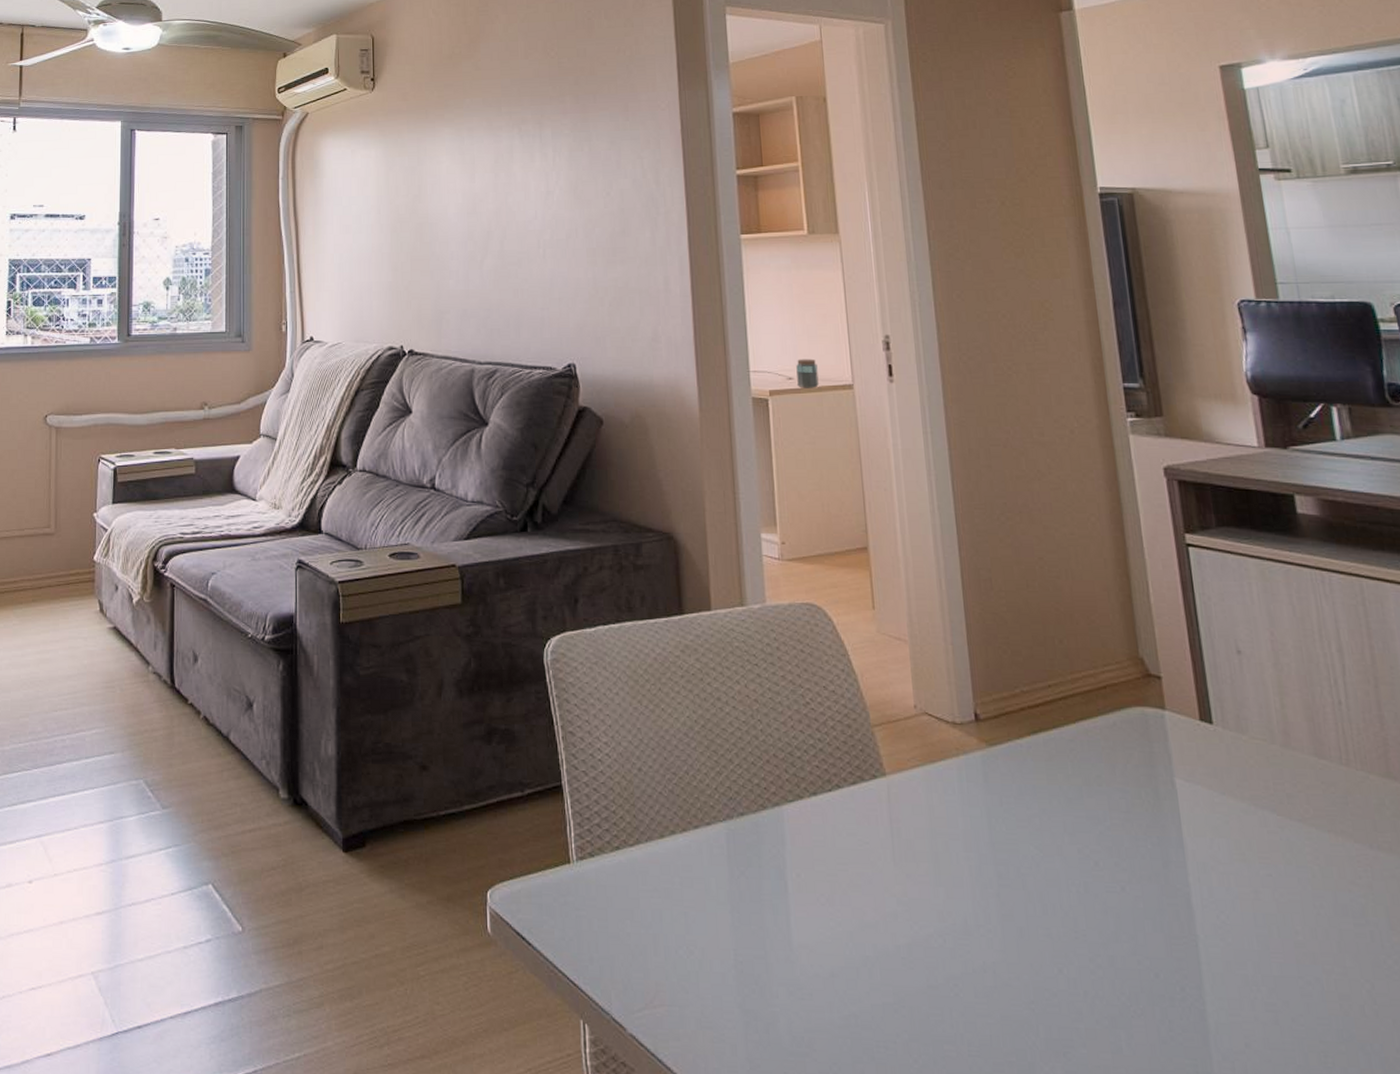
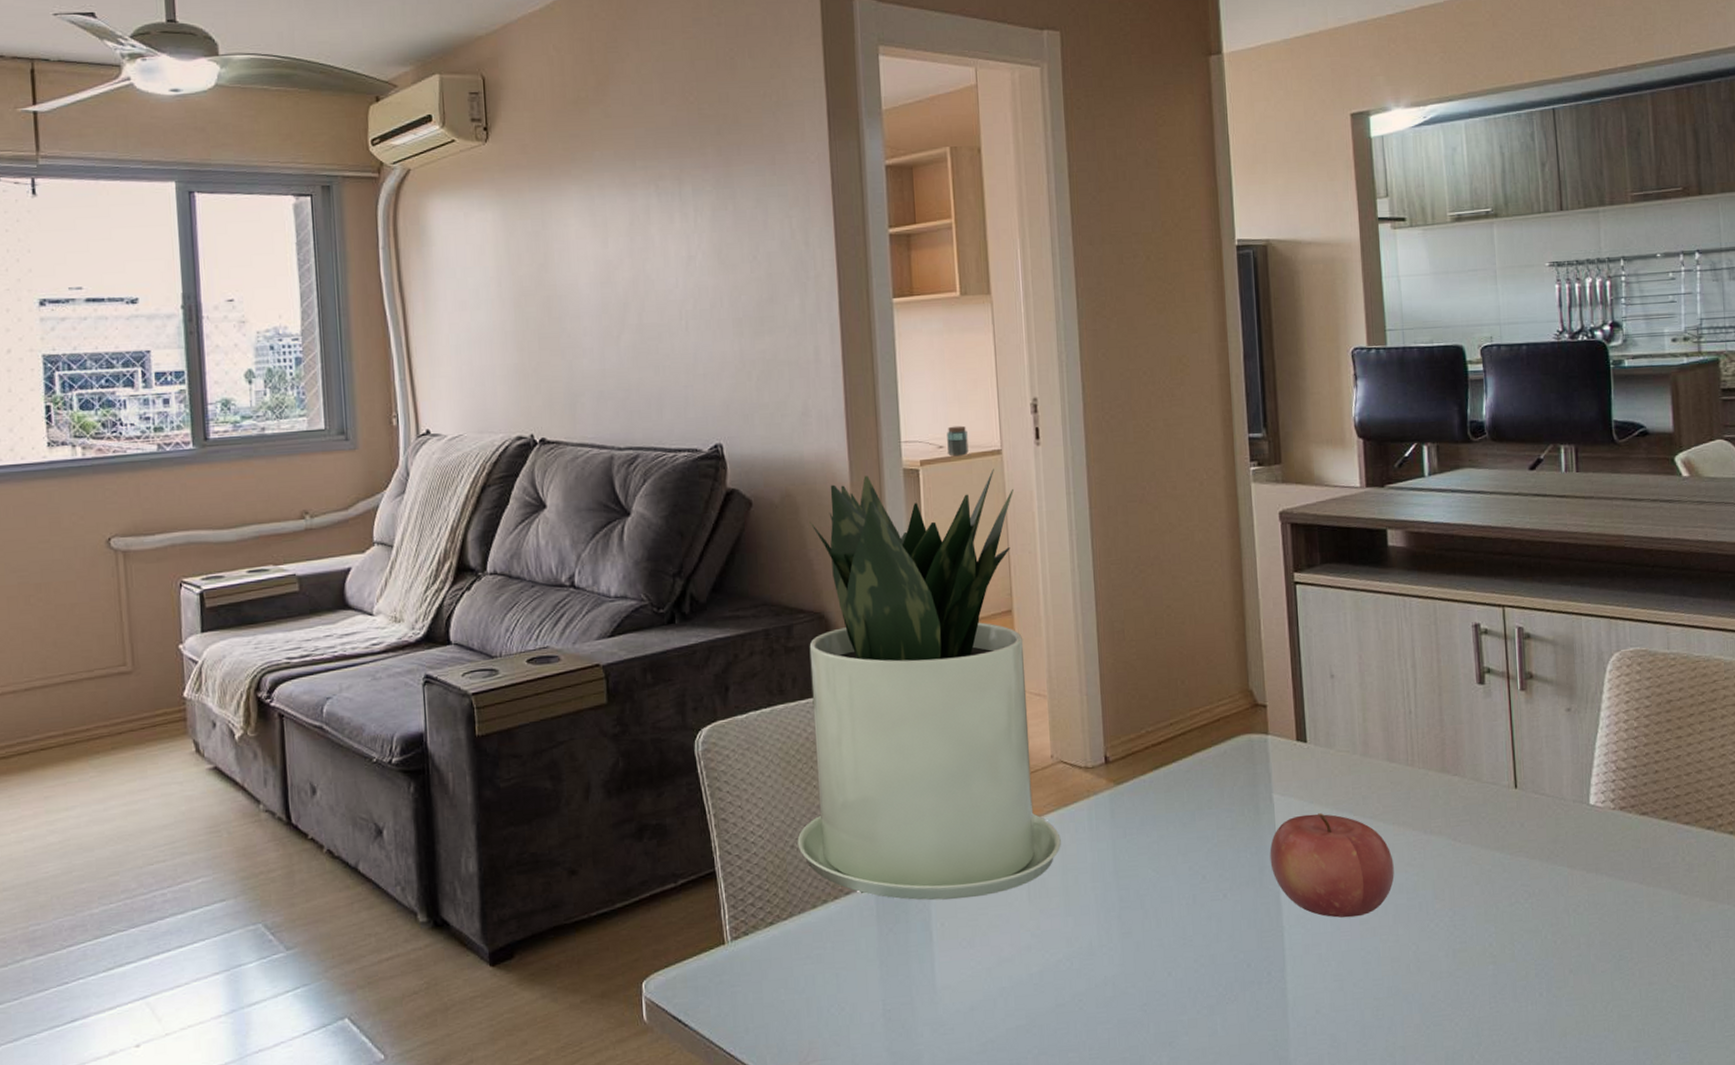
planter: none [645,402,928,851] -> present [797,468,1061,901]
fruit: none [1175,807,1335,937] -> present [1269,813,1395,918]

